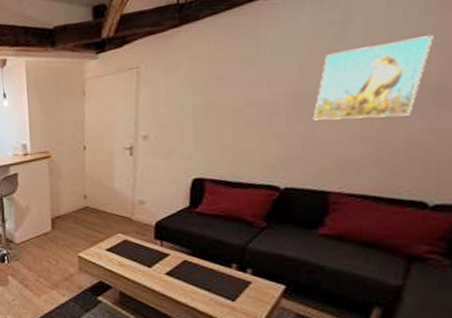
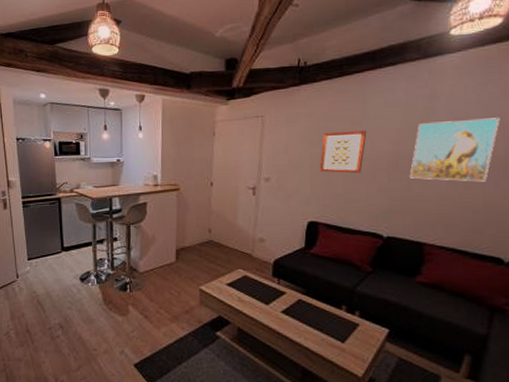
wall art: none [204,69,262,123] -> present [319,130,367,174]

